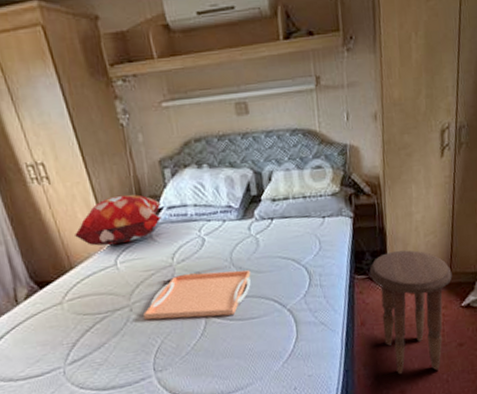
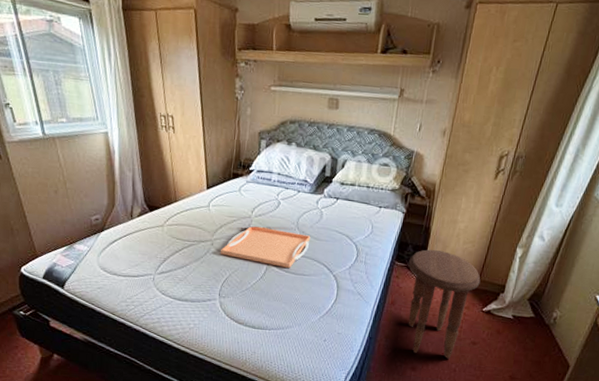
decorative pillow: present [75,194,162,246] -> none [184,153,253,191]

